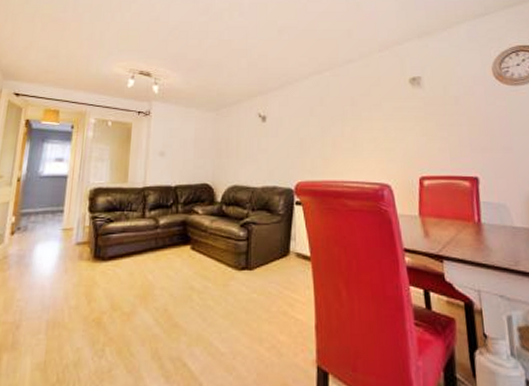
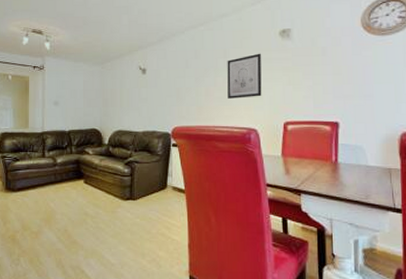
wall art: none [355,101,394,150] -> present [227,53,262,99]

